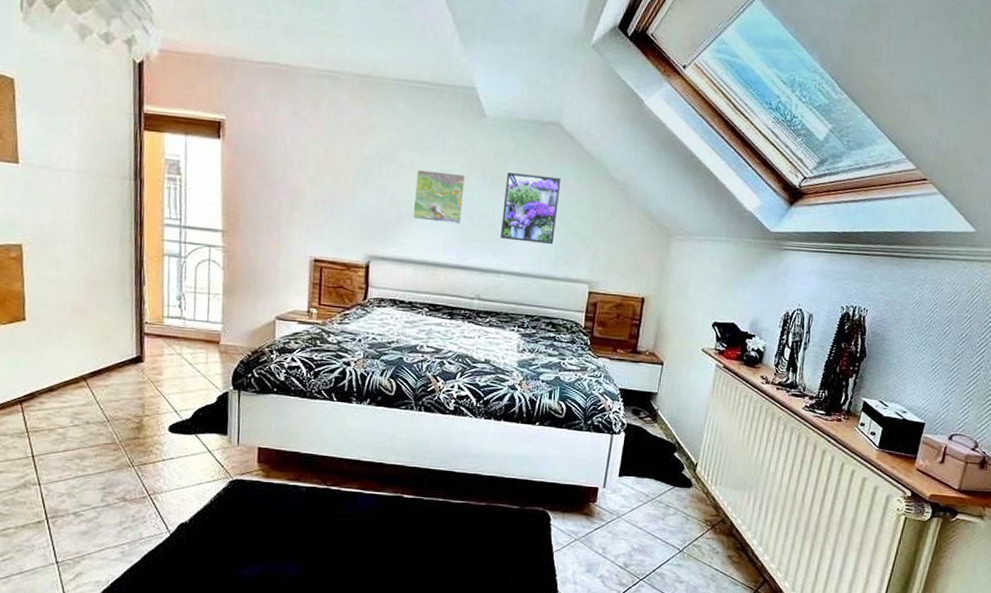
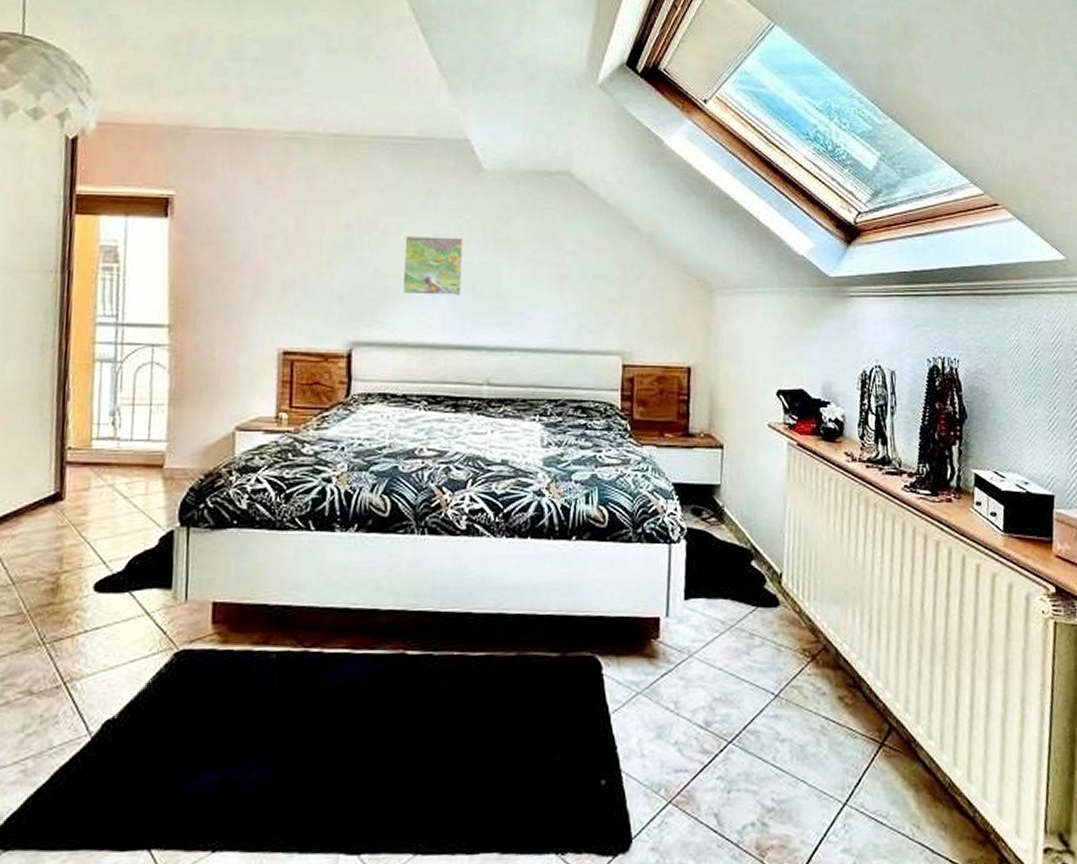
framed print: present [501,173,561,244] -> none [510,232,577,311]

